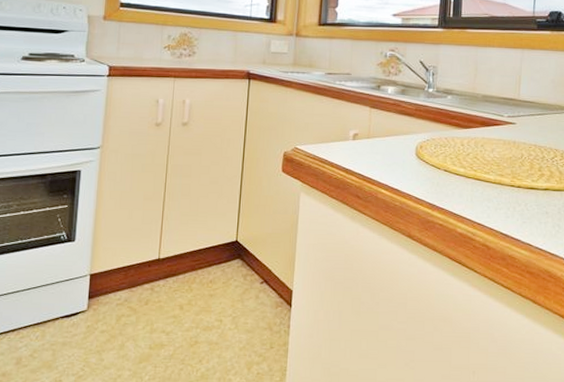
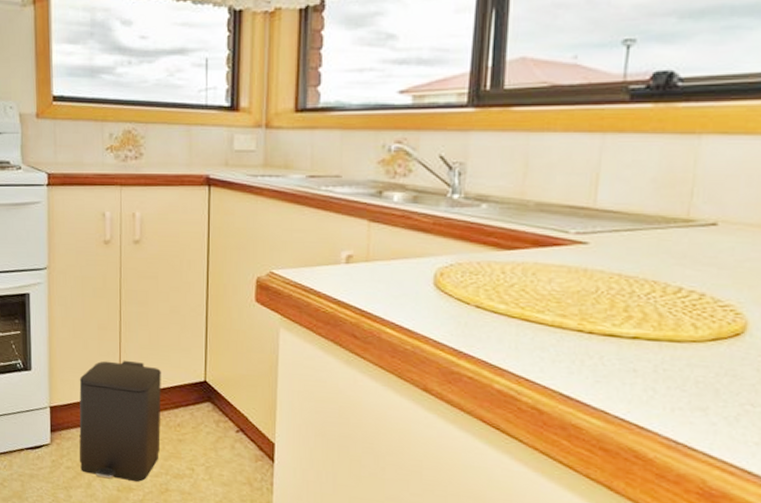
pedal bin: none [115,226,198,338] -> present [79,360,161,482]

